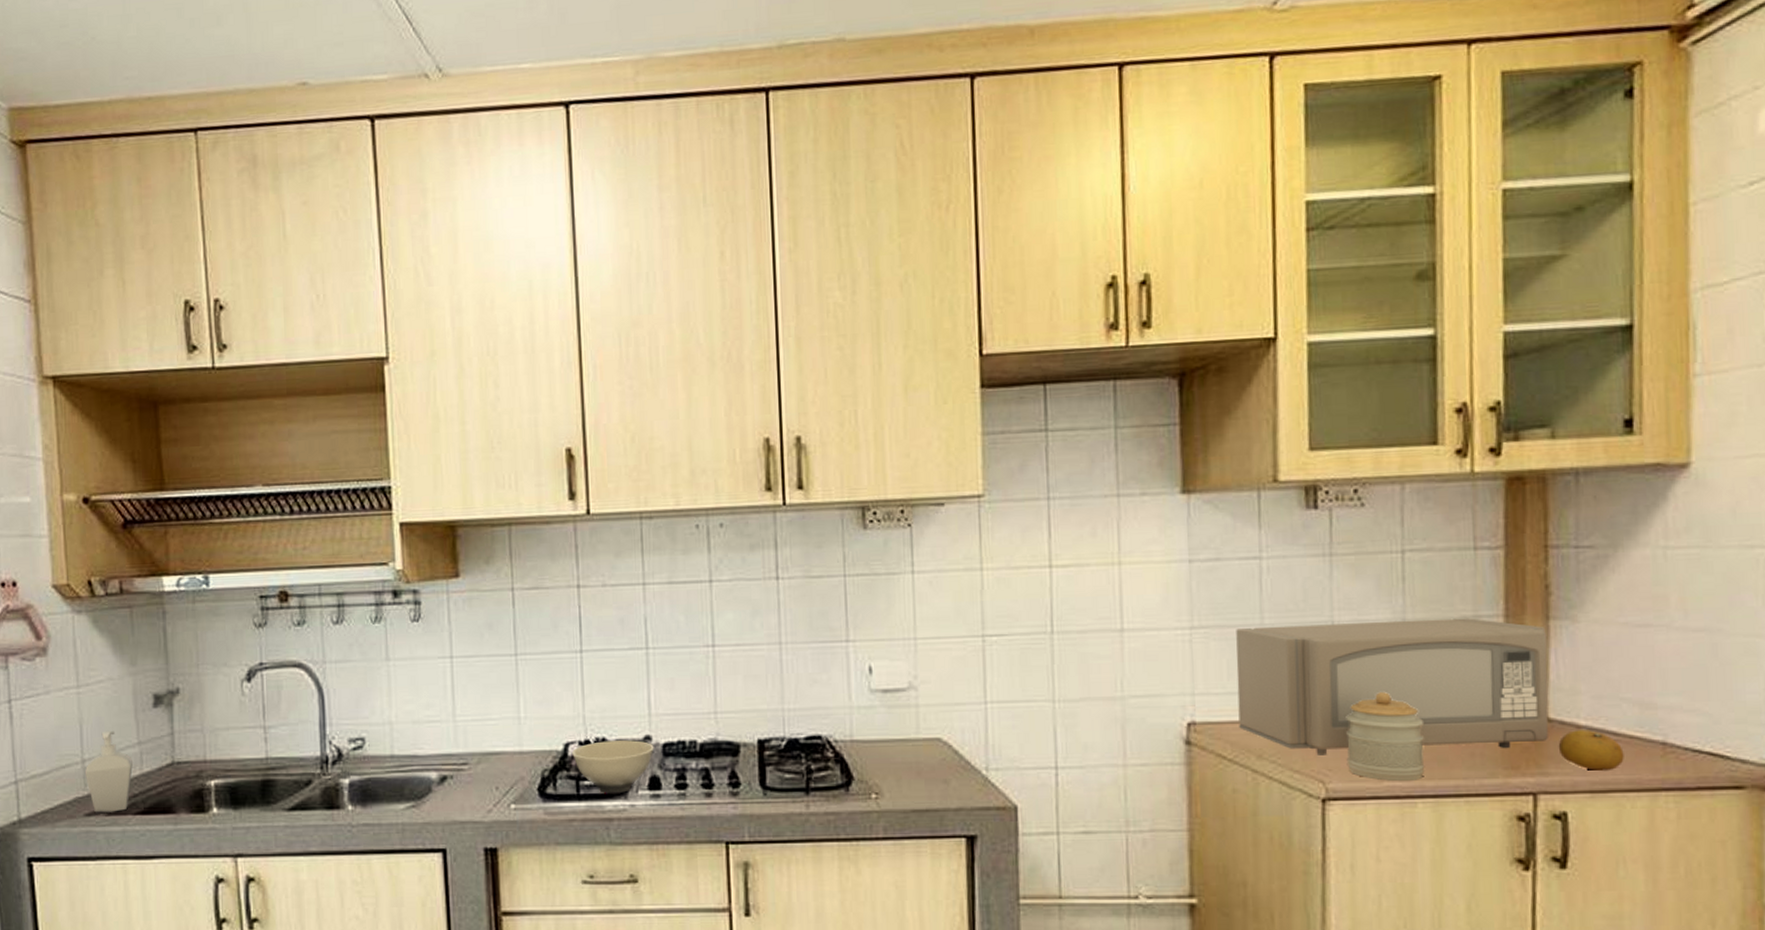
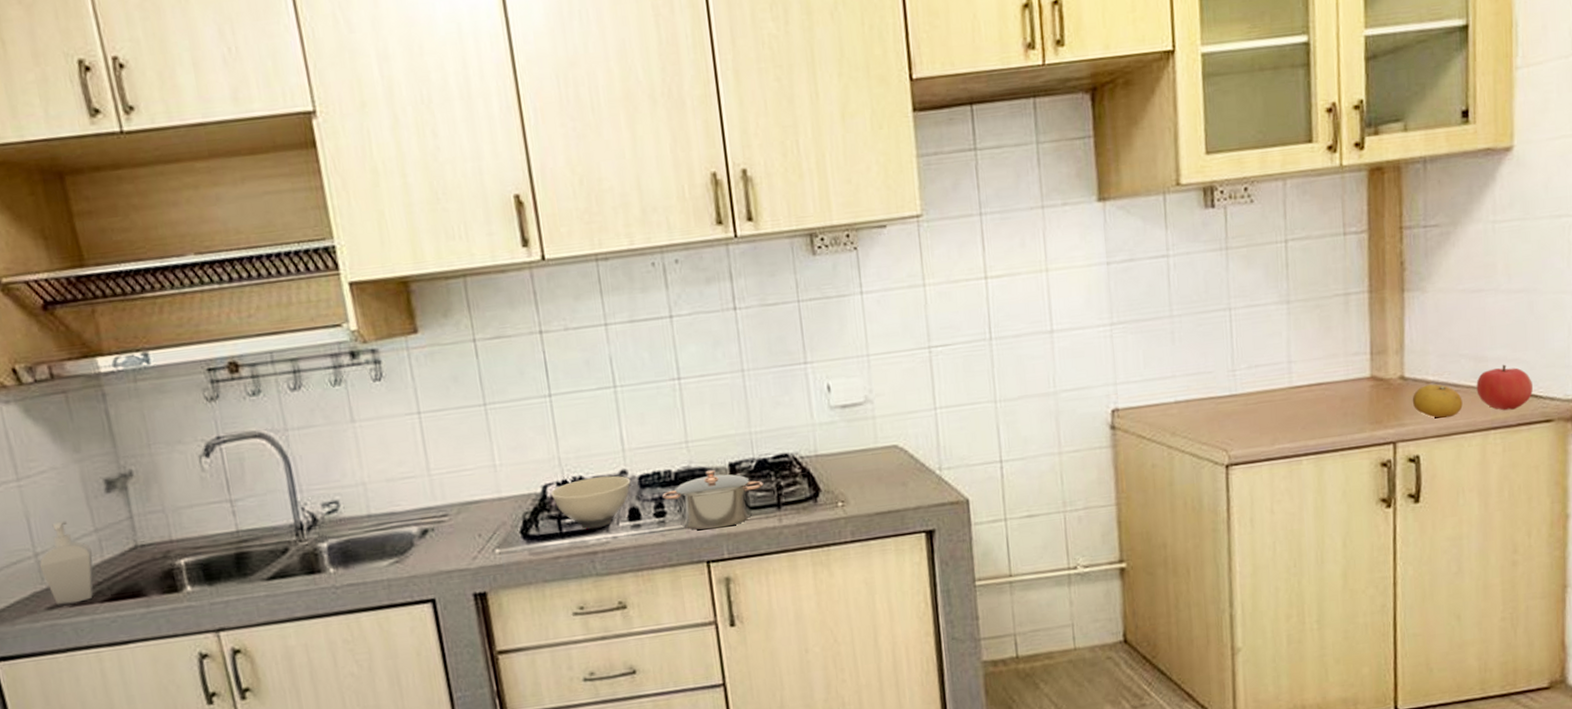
cooking pot: none [684,744,793,809] -> present [661,469,764,531]
microwave: present [1236,618,1549,755] -> none [1149,295,1405,428]
jar: present [1346,692,1425,782] -> none [1243,367,1308,445]
fruit: none [1642,714,1717,771] -> present [1476,364,1533,411]

